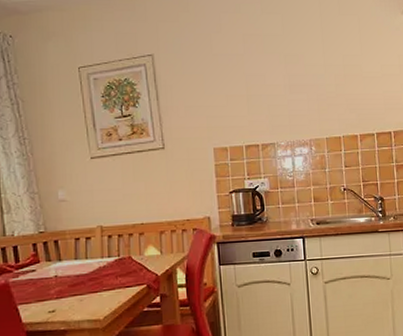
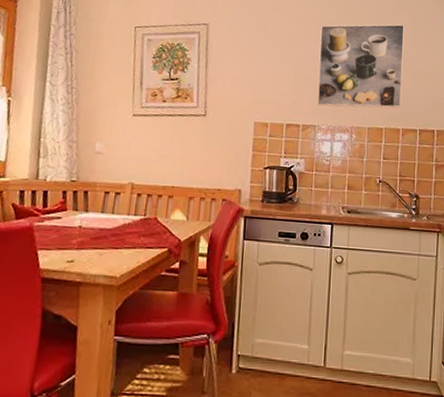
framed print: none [267,29,356,124] -> present [317,24,404,108]

